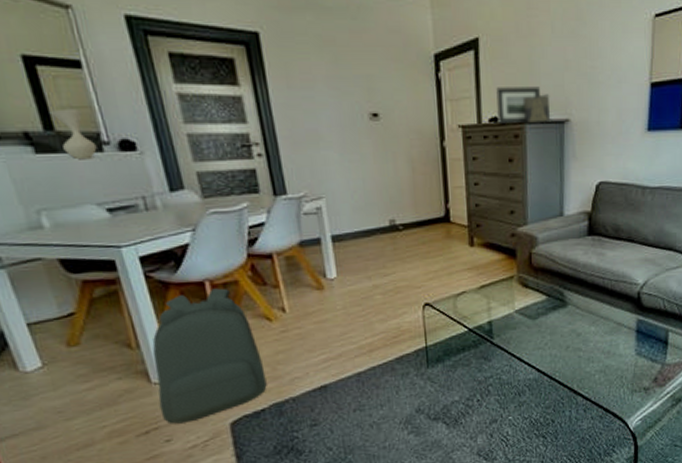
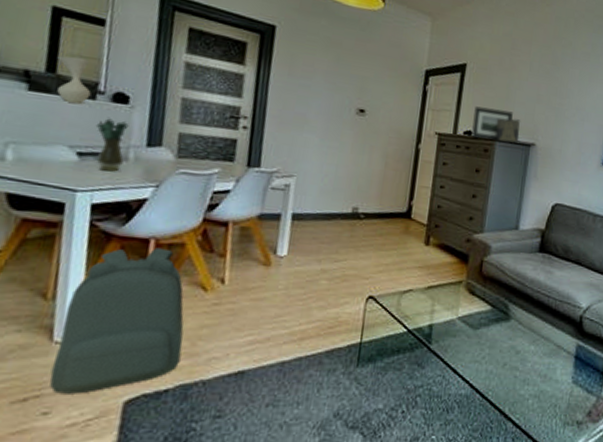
vase: none [113,167,154,223] -> present [95,117,129,172]

